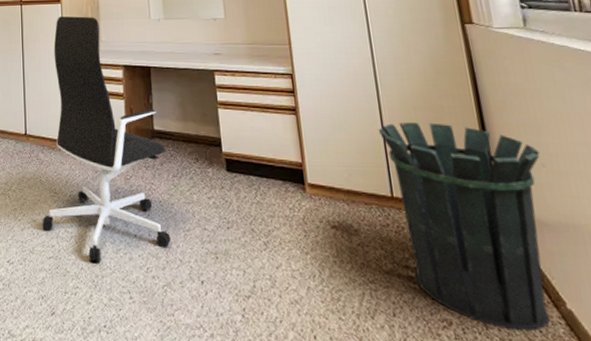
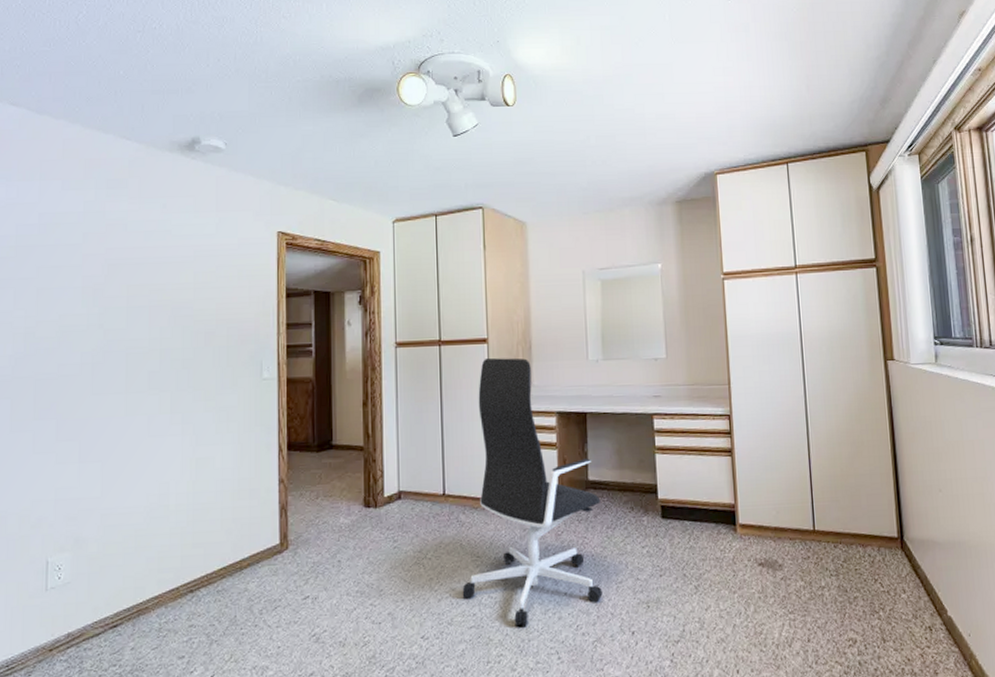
waste bin: present [378,122,550,332] -> none [805,457,938,641]

